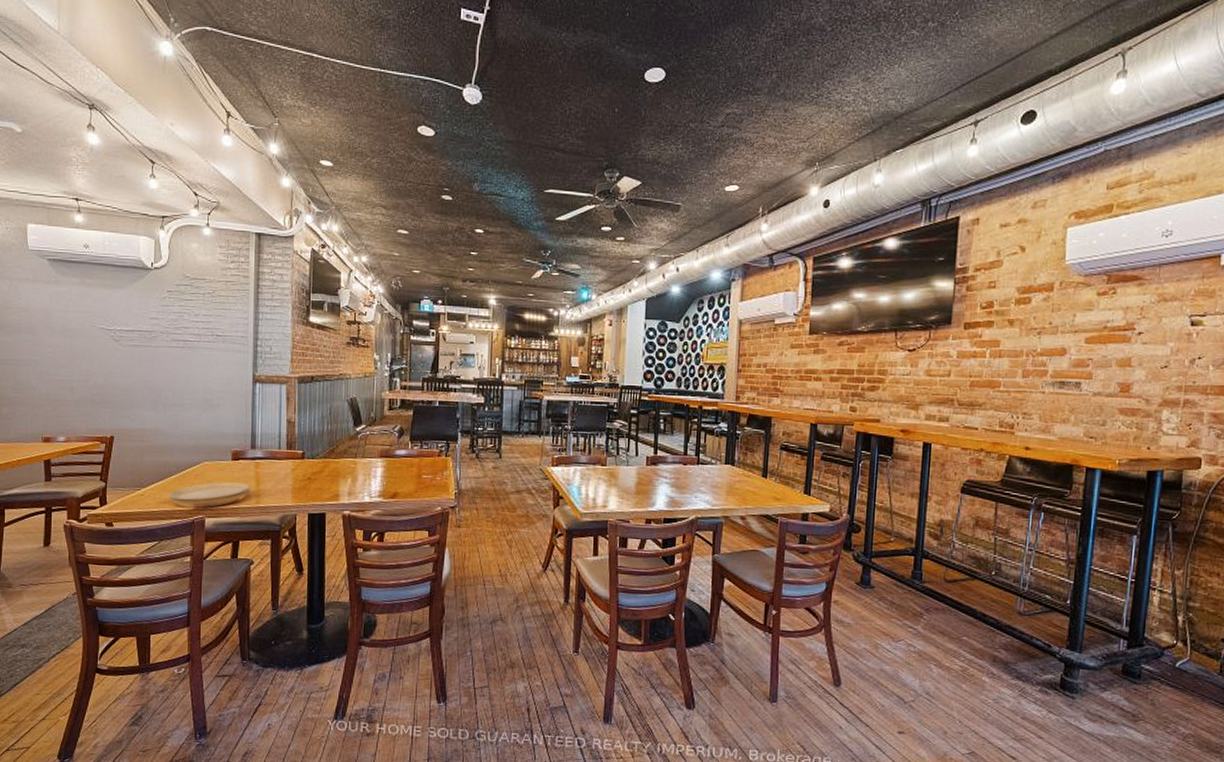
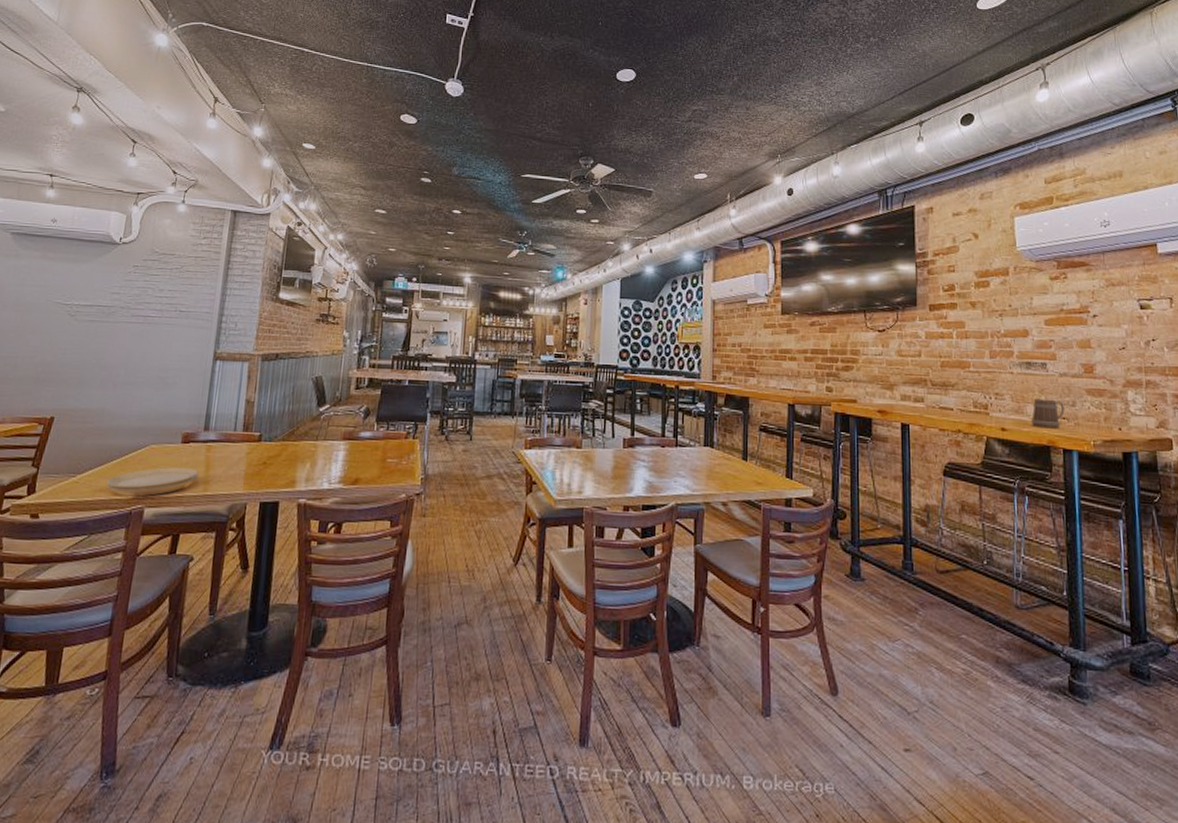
beer mug: none [1057,418,1094,448] -> present [1032,398,1065,429]

